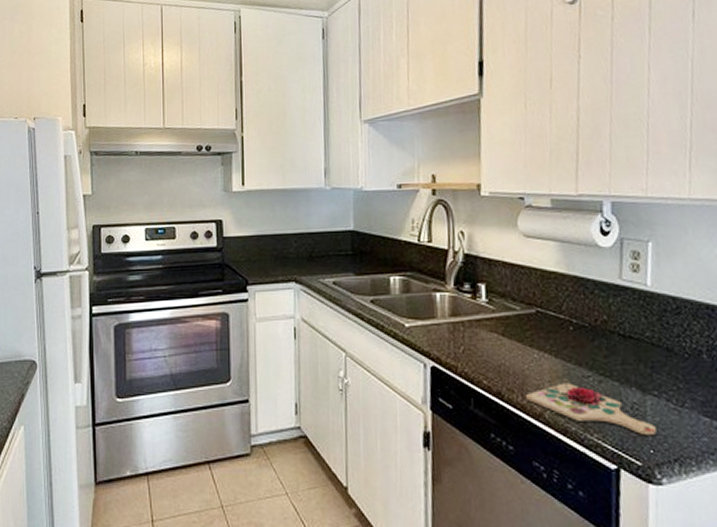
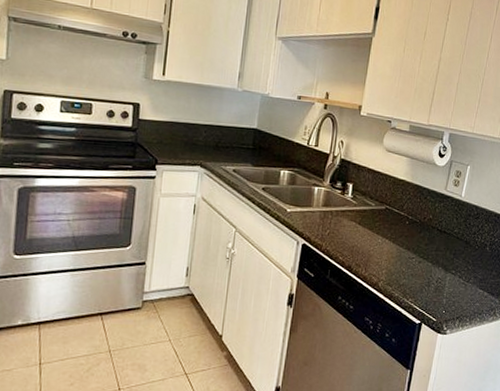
cutting board: present [525,379,657,436] -> none [367,259,449,301]

